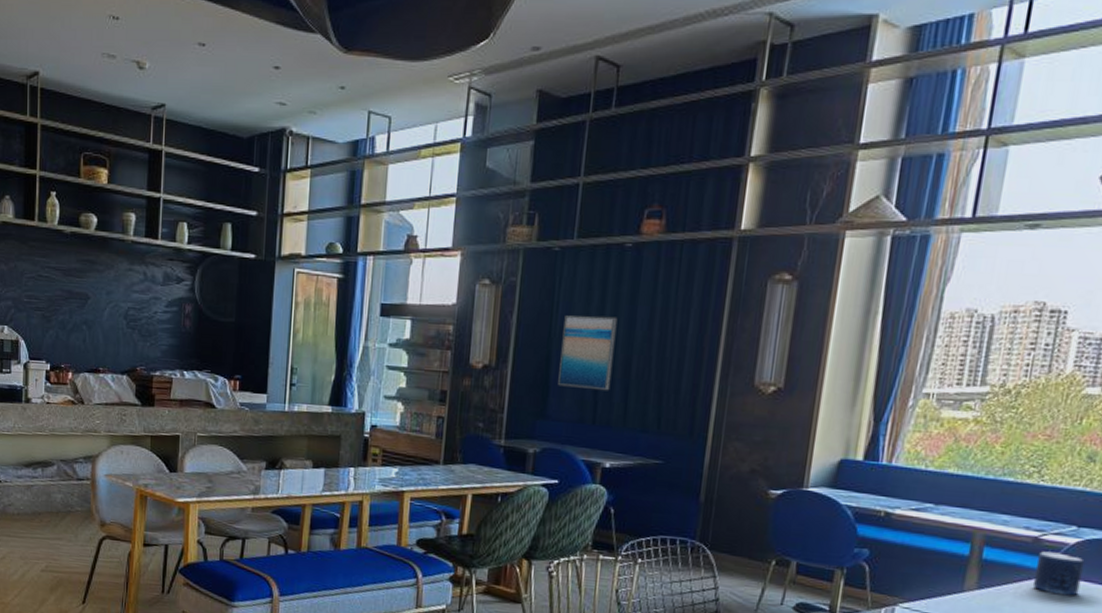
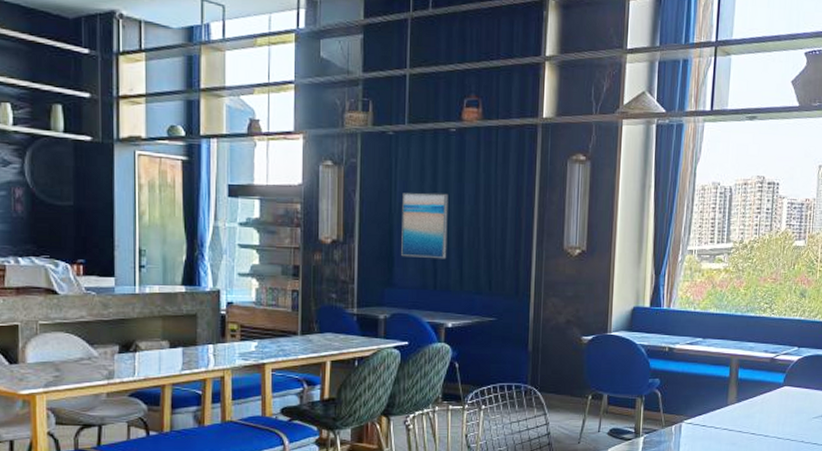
candle: present [1032,551,1085,596] -> none [773,368,805,401]

